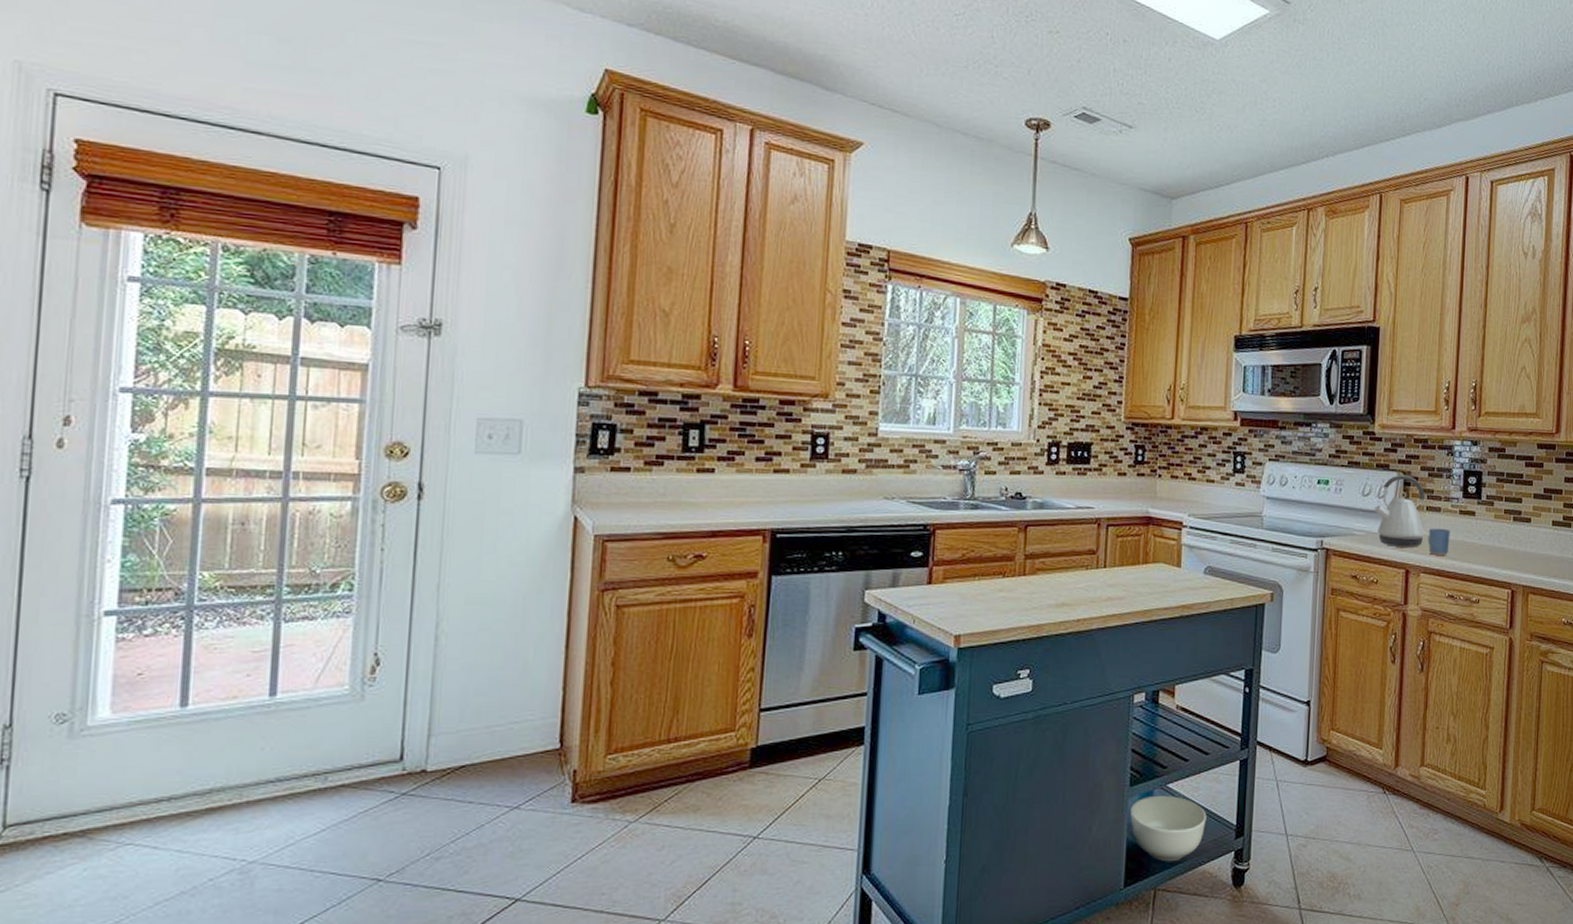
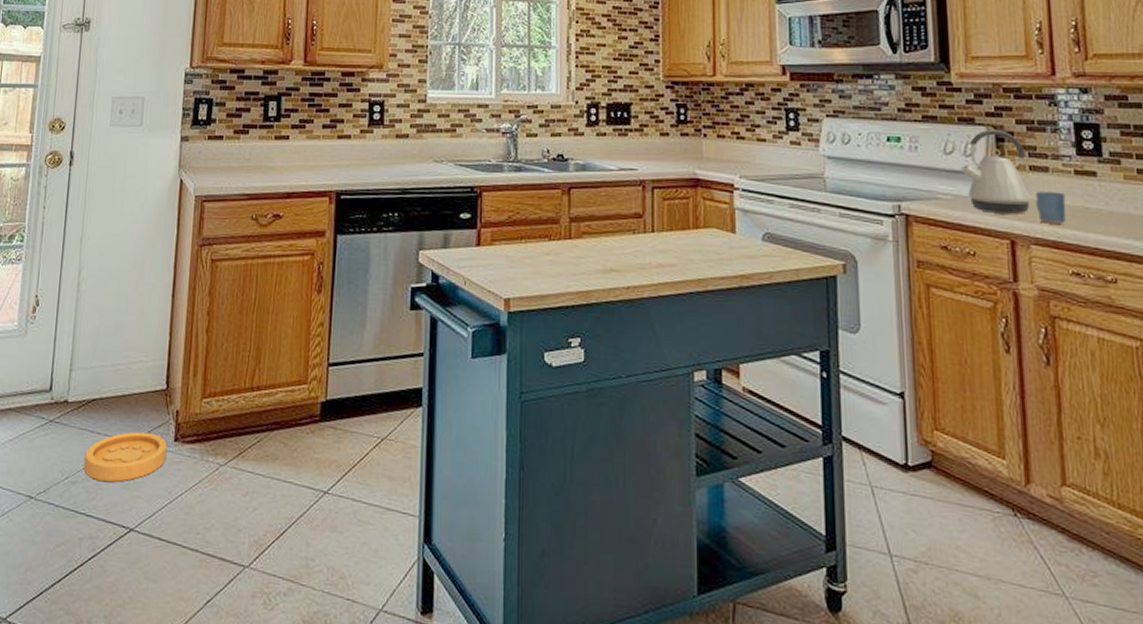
pet bowl: none [452,796,562,854] -> present [84,431,167,483]
bowl: present [1130,795,1207,862] -> none [699,489,789,572]

